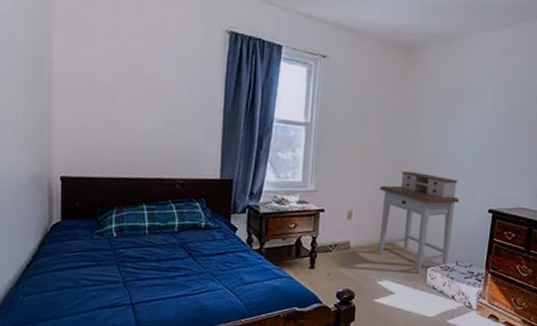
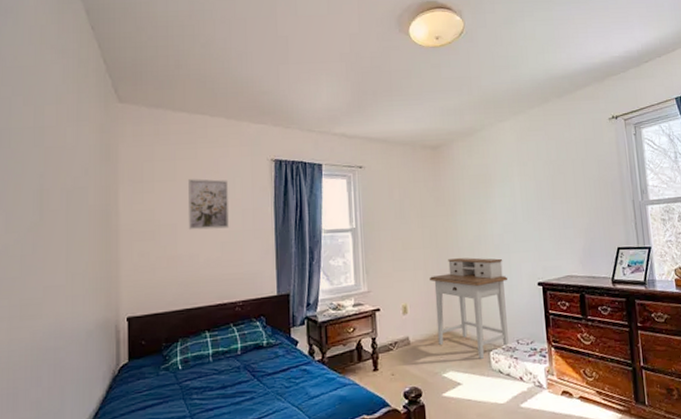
wall art: none [129,37,177,100] -> present [188,179,230,230]

